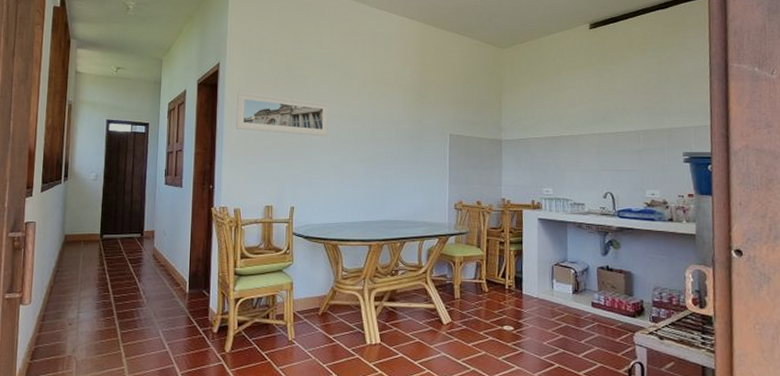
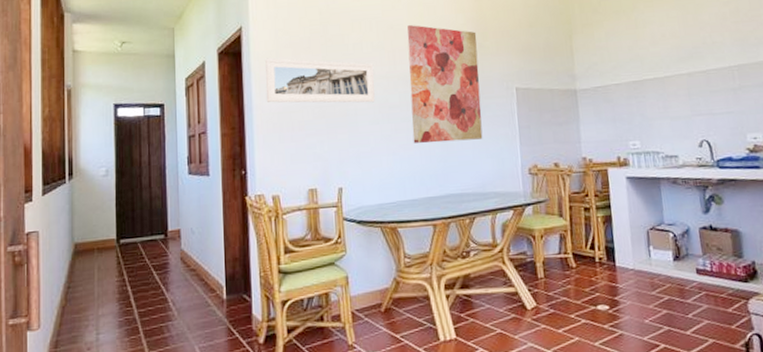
wall art: none [358,73,420,175] -> present [407,25,483,143]

